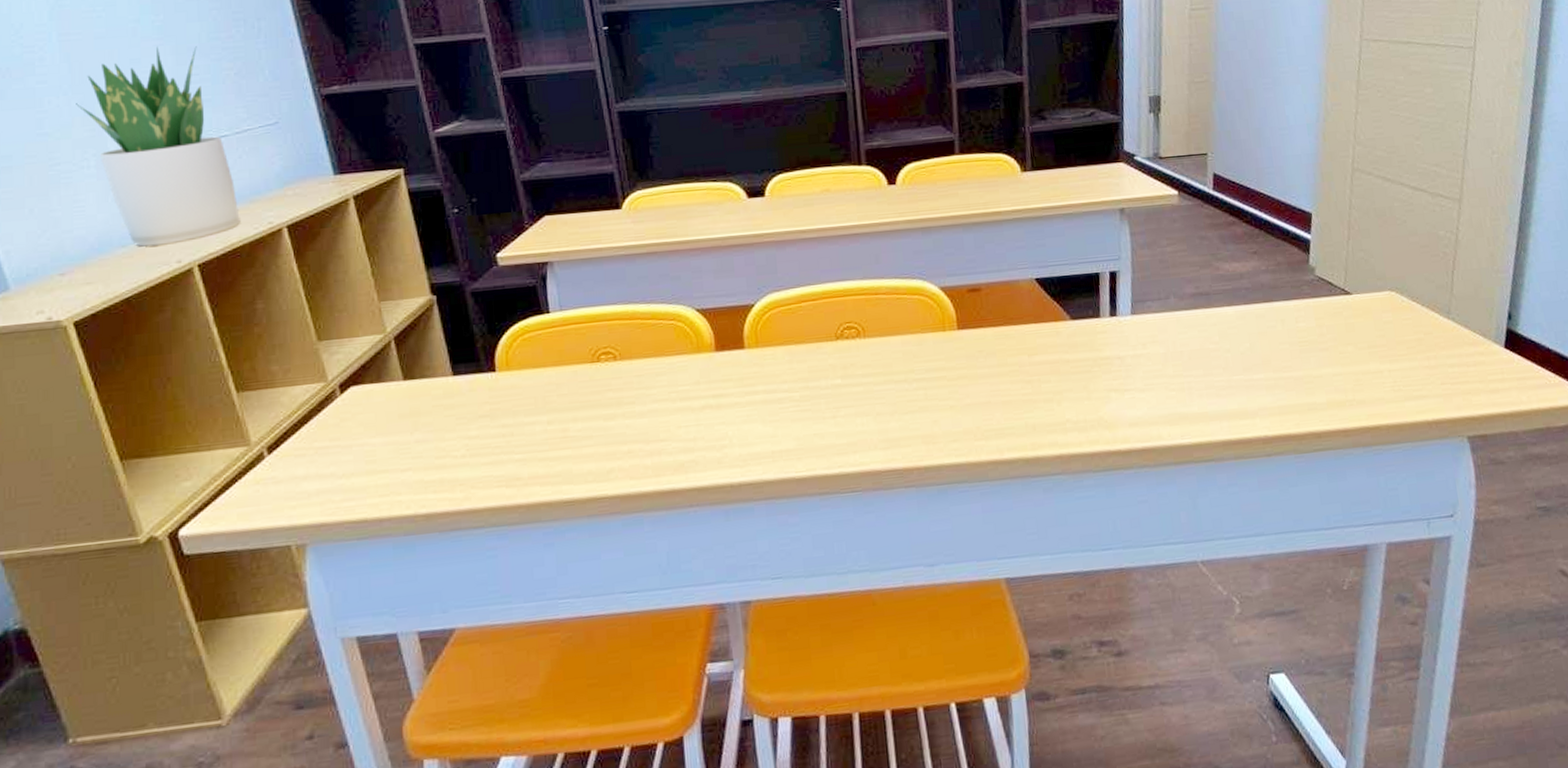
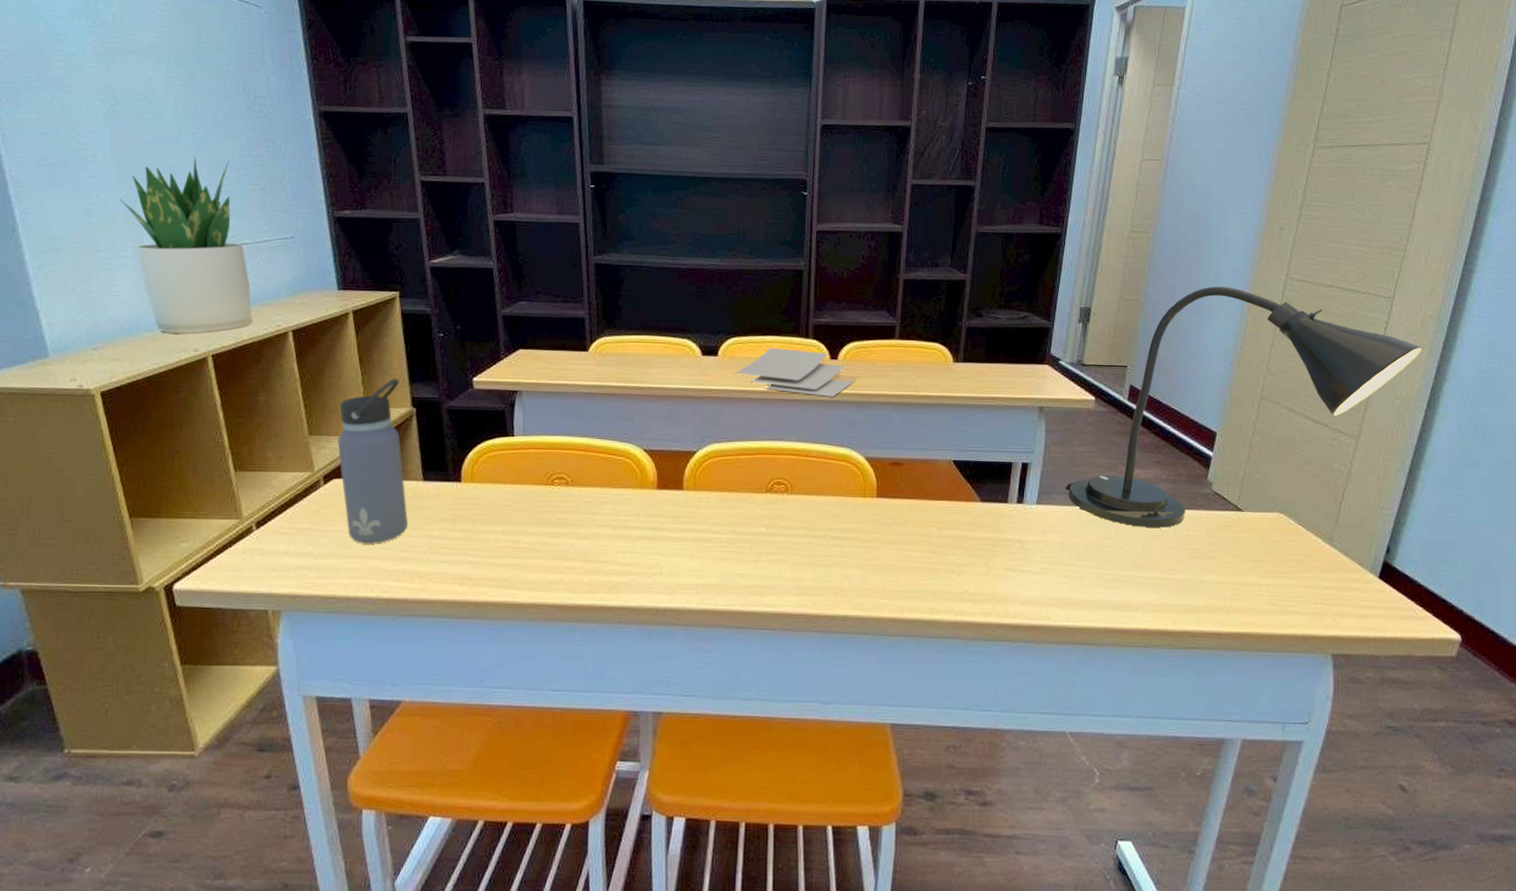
water bottle: none [349,265,440,455] -> present [337,378,408,543]
papers: none [786,179,923,227] -> present [735,347,860,397]
desk lamp: none [1159,56,1513,326] -> present [1065,286,1423,528]

